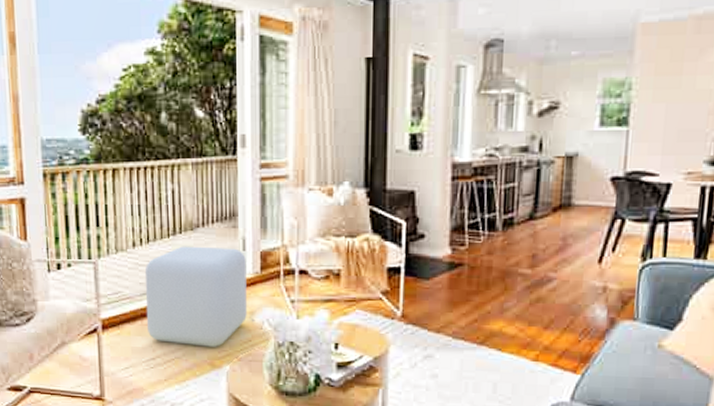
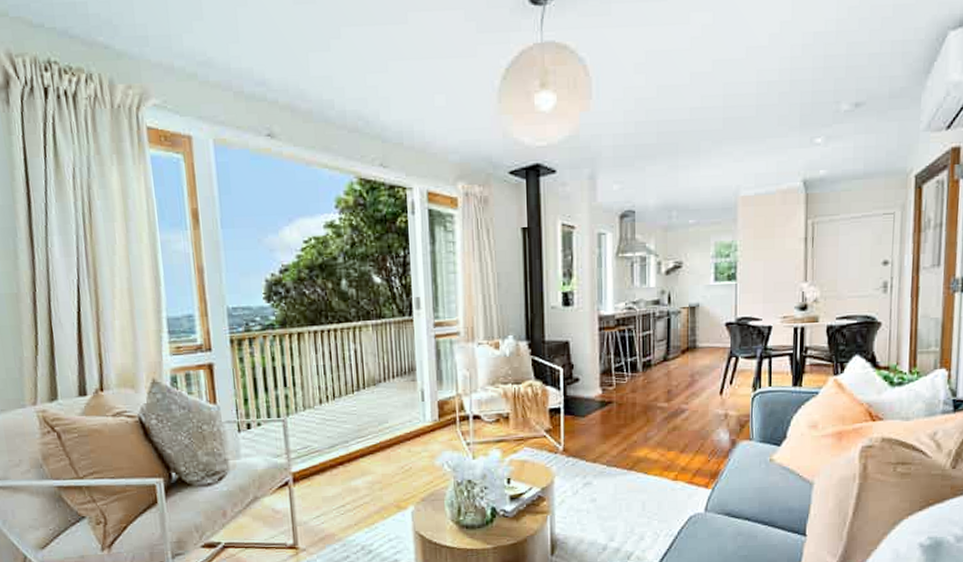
cube: present [144,246,247,347] -> none [331,399,428,491]

